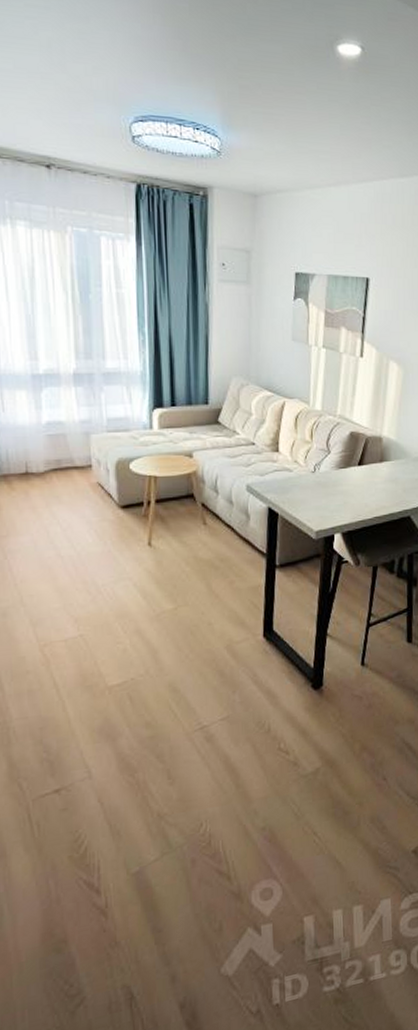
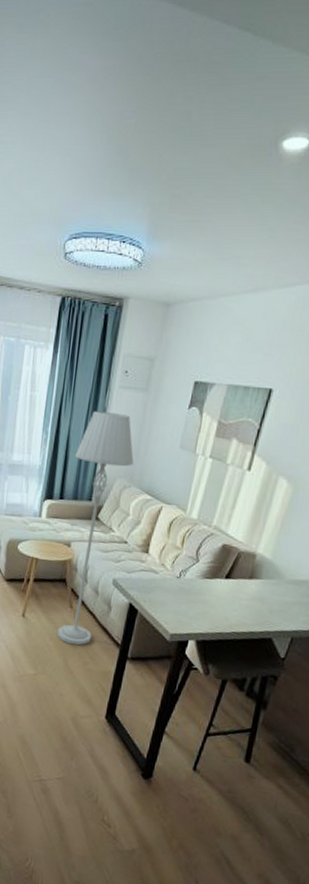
floor lamp: none [180,307,247,566] -> present [57,411,134,646]

